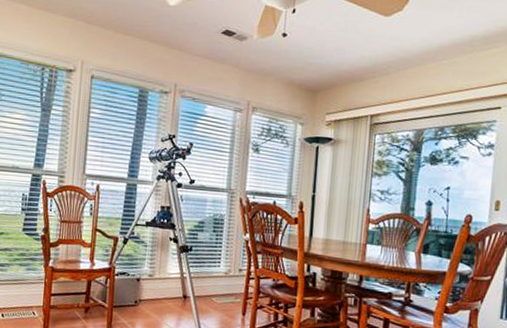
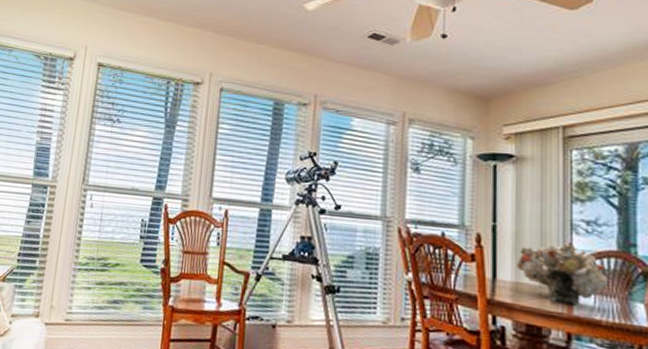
flower arrangement: none [328,208,392,255] -> present [517,243,608,306]

